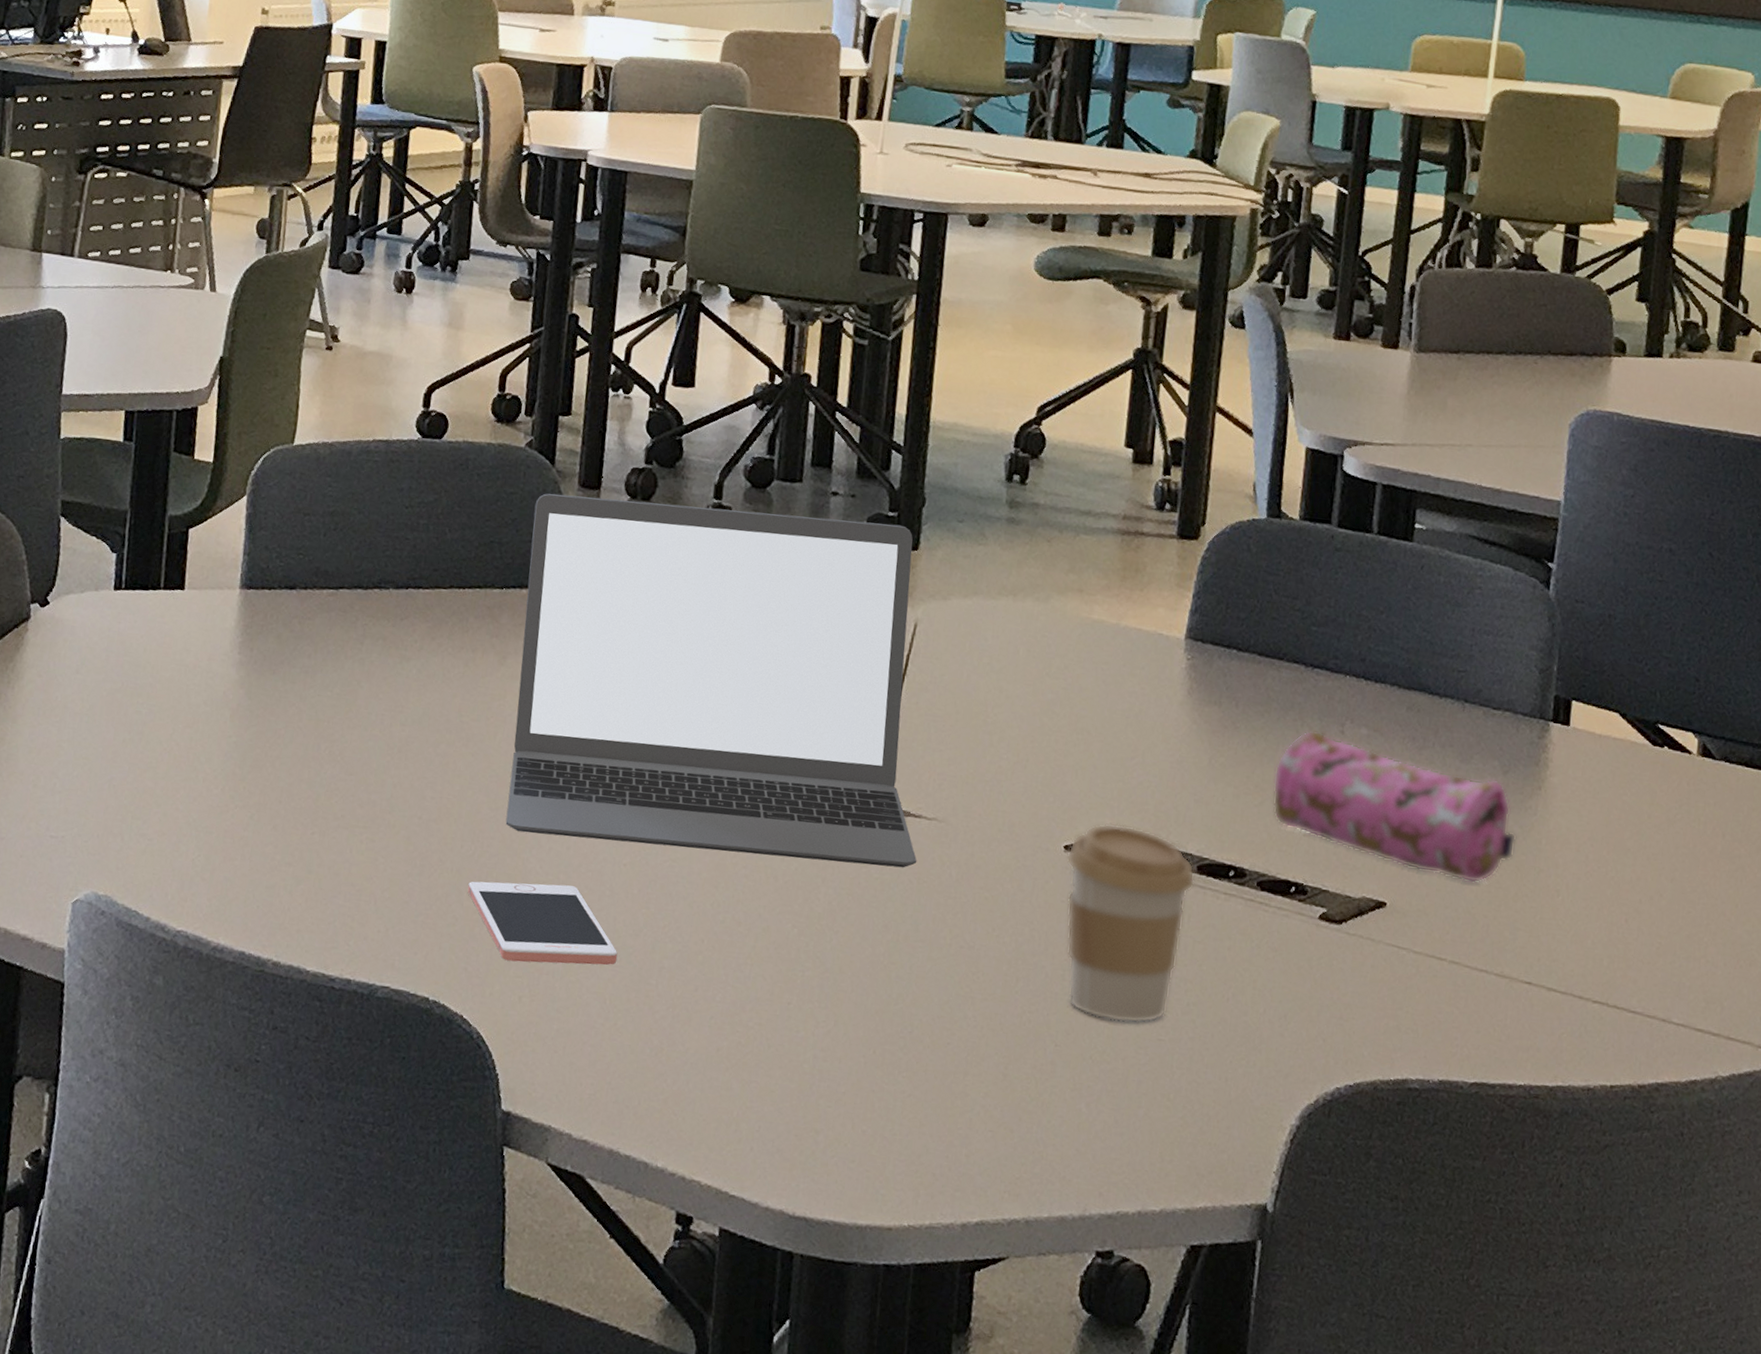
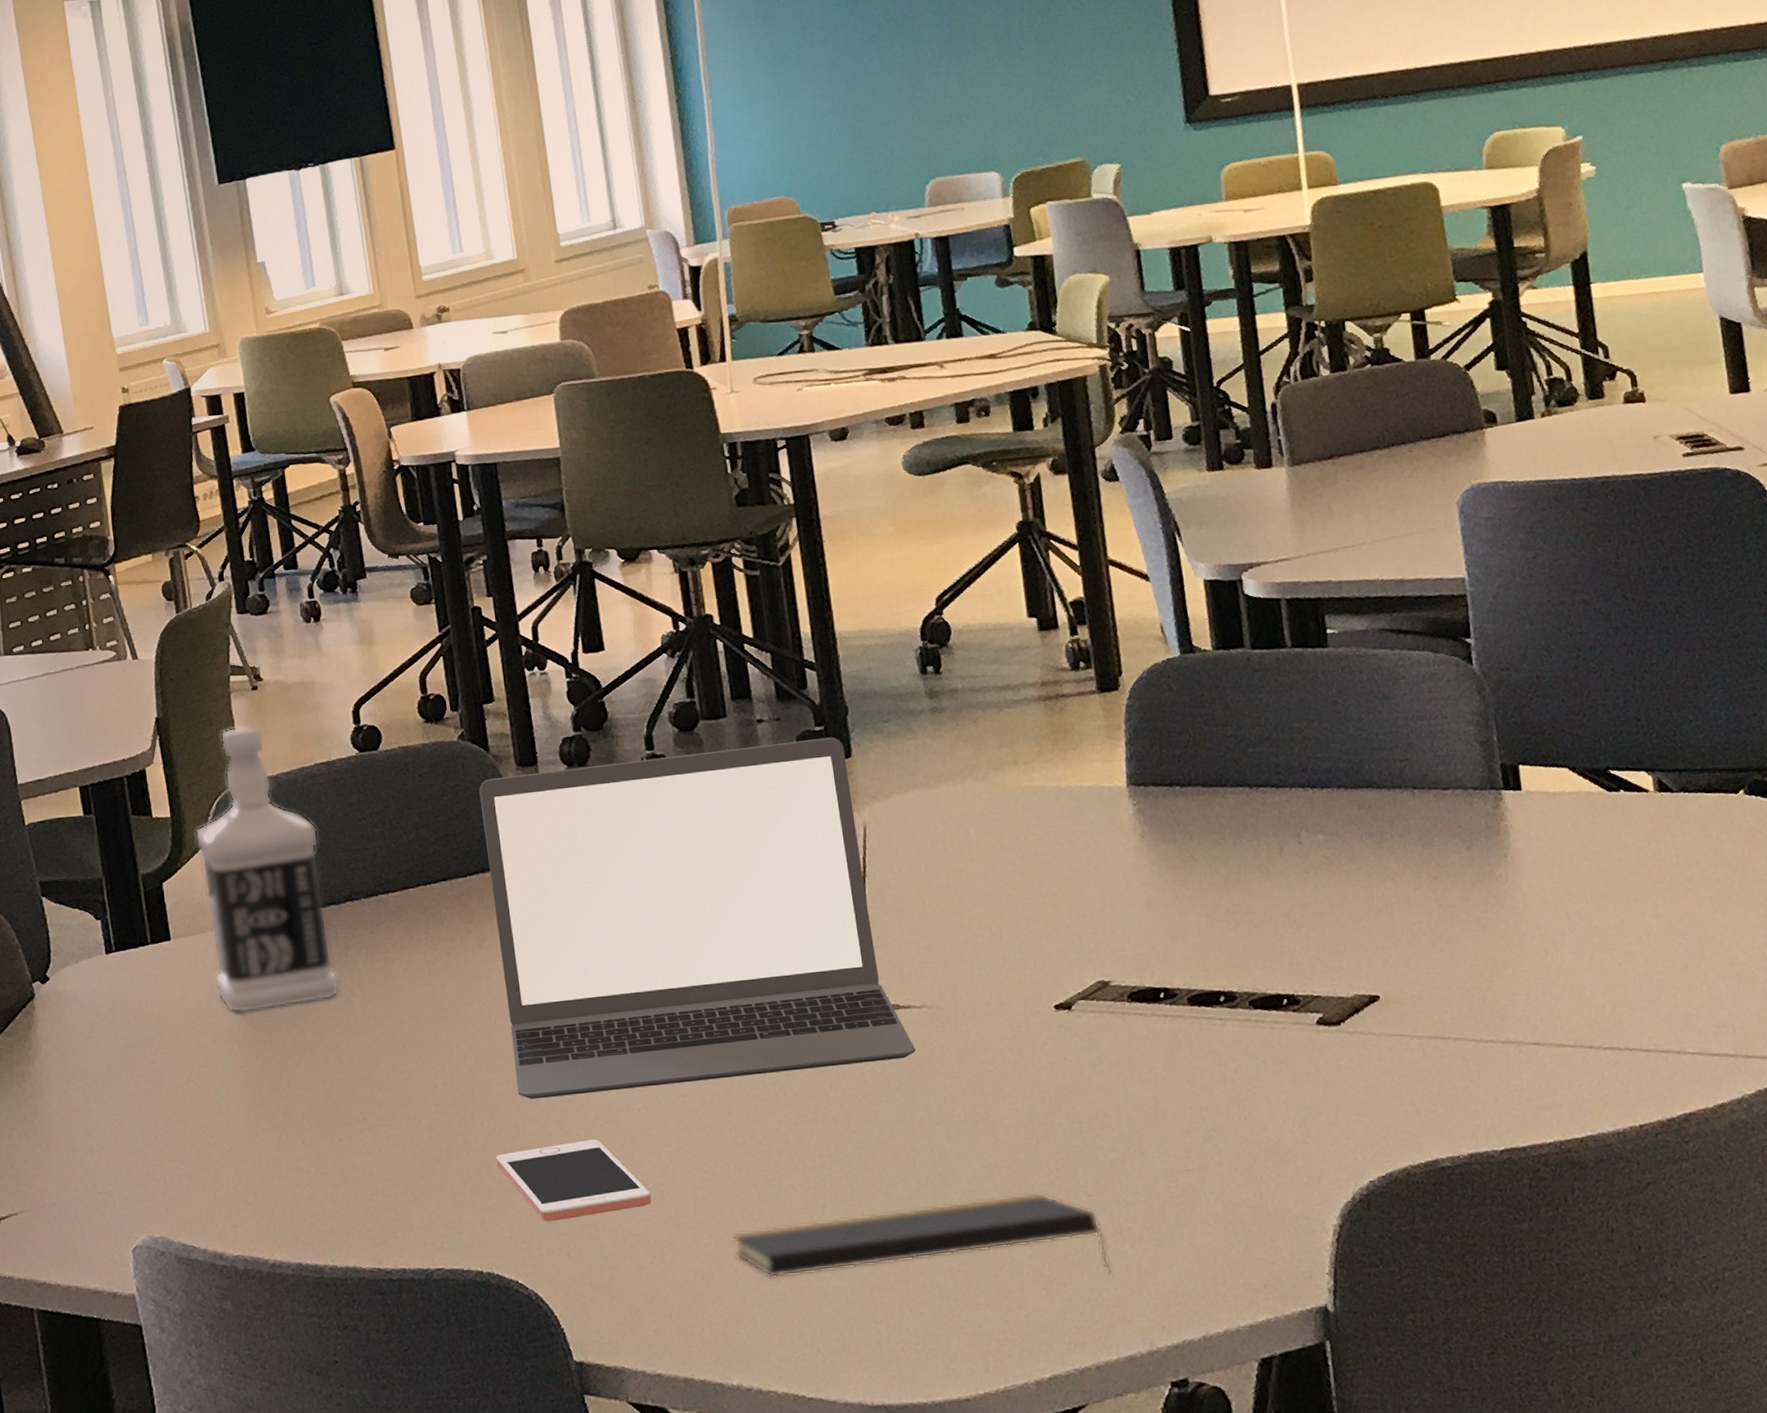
bottle: none [220,383,361,686] -> present [195,725,340,1013]
notepad: none [688,1010,1062,1131] -> present [733,1193,1112,1278]
coffee cup: present [1066,823,1195,1024] -> none [1058,974,1188,1162]
pencil case: present [1273,730,1517,883] -> none [1242,846,1494,960]

